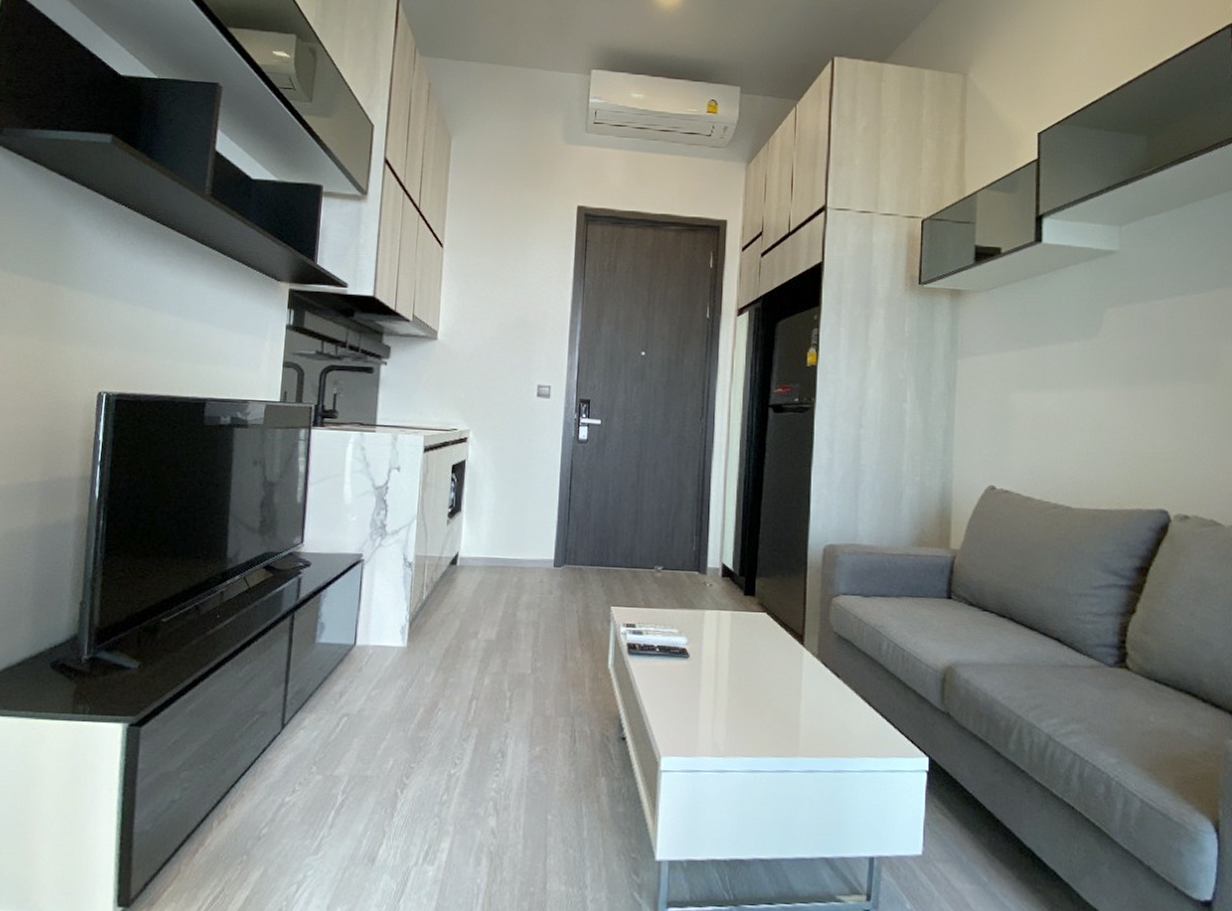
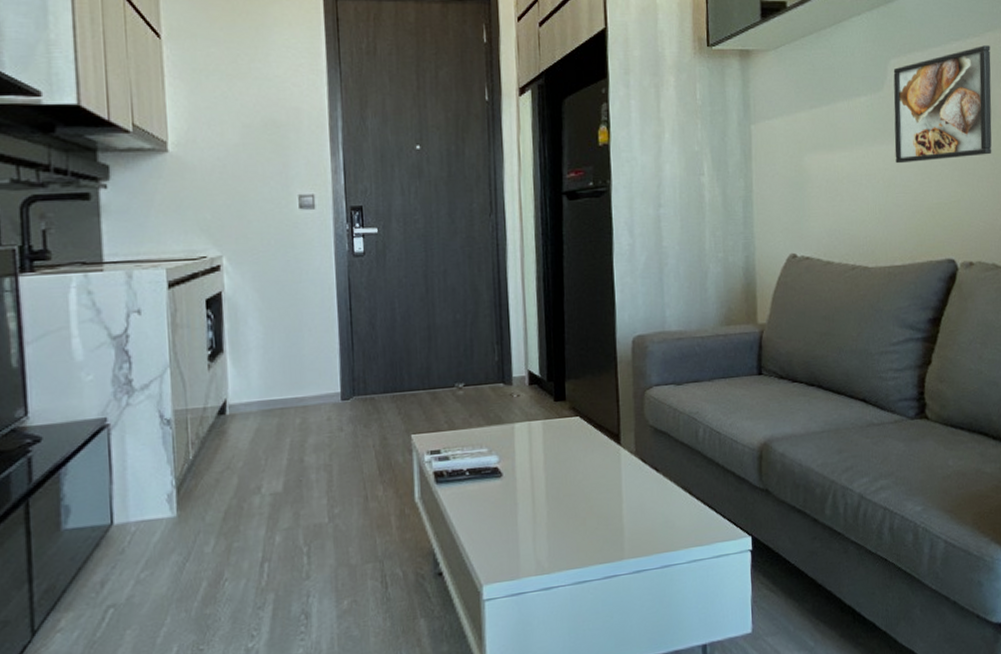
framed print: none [1107,301,1219,410] -> present [893,45,992,164]

